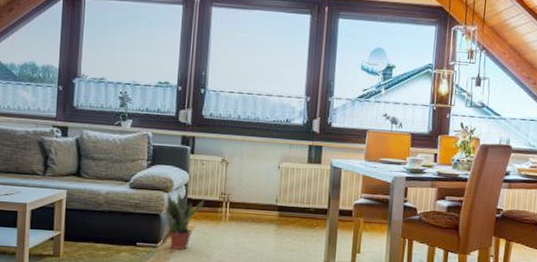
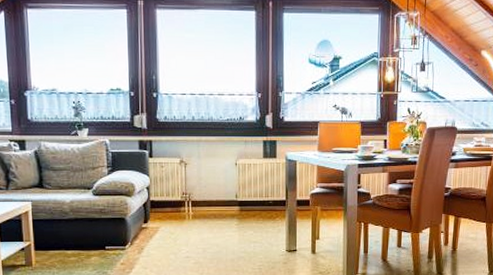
potted plant: present [164,190,205,251] -> none [128,193,167,251]

